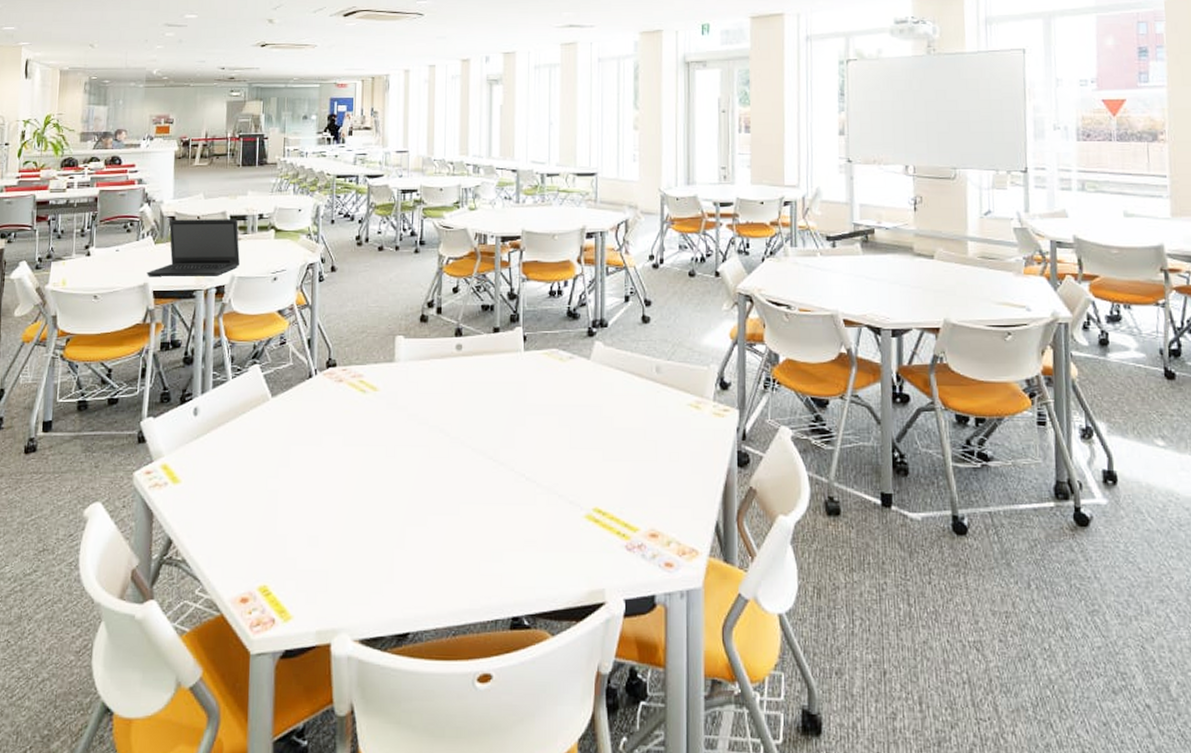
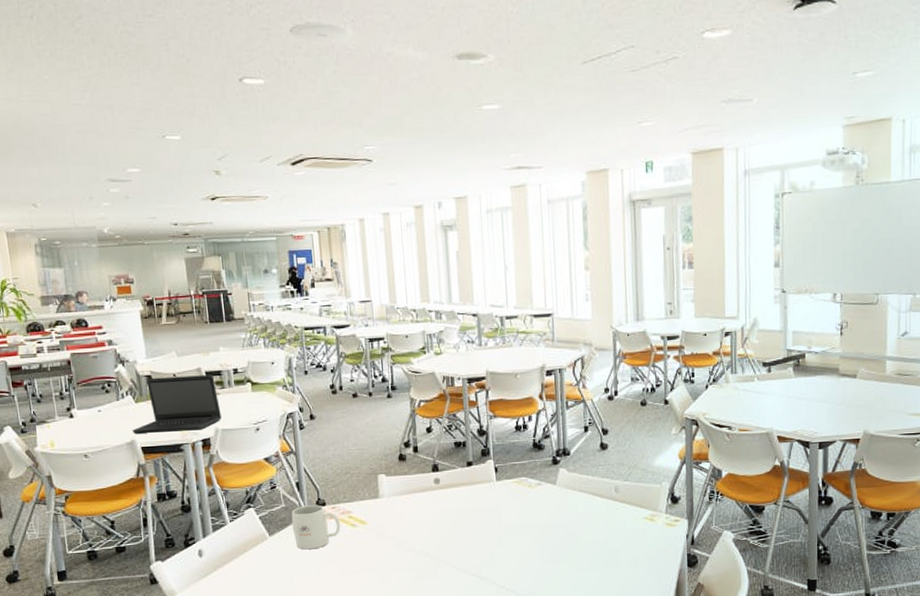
mug: none [297,365,350,416] -> present [291,504,341,550]

